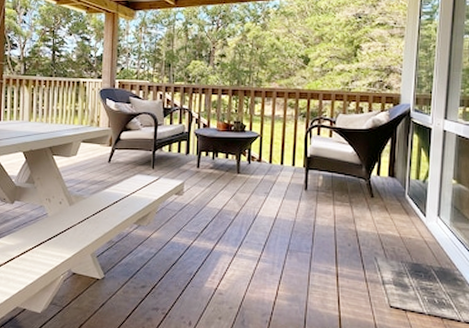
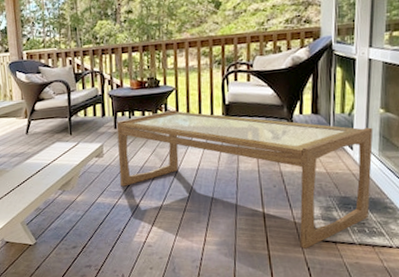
coffee table: none [198,156,446,314] -> present [116,110,373,249]

